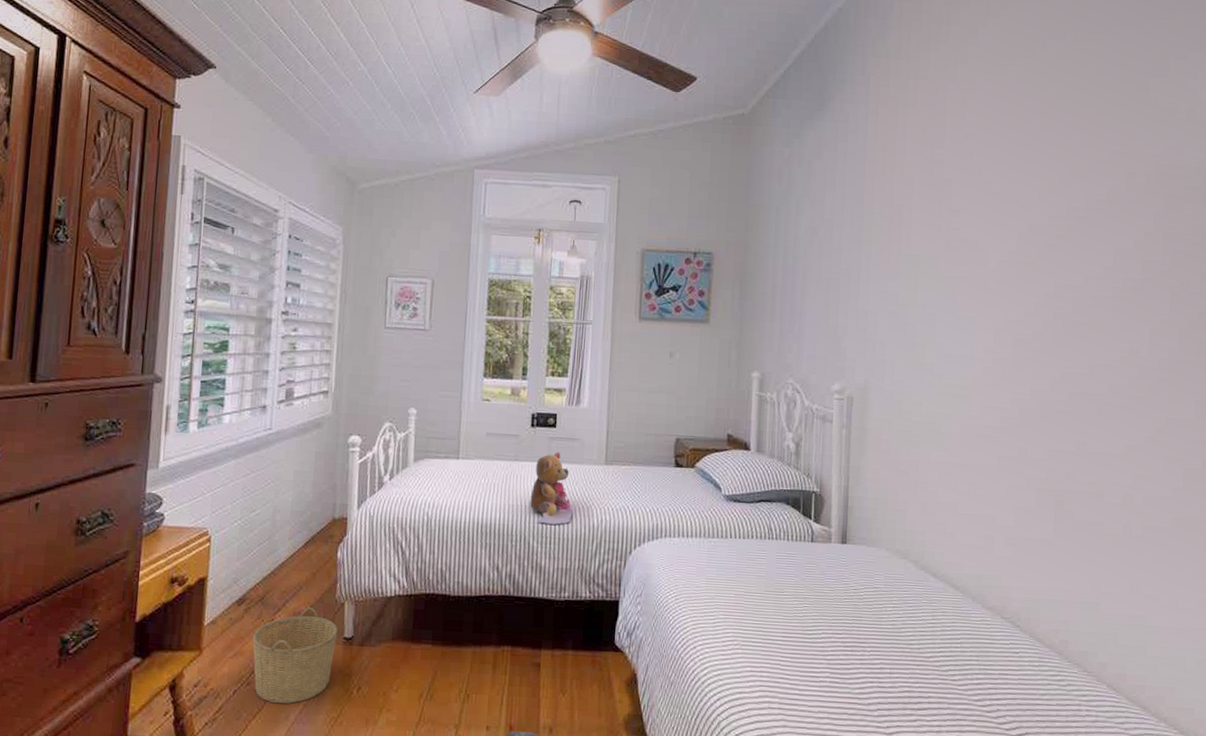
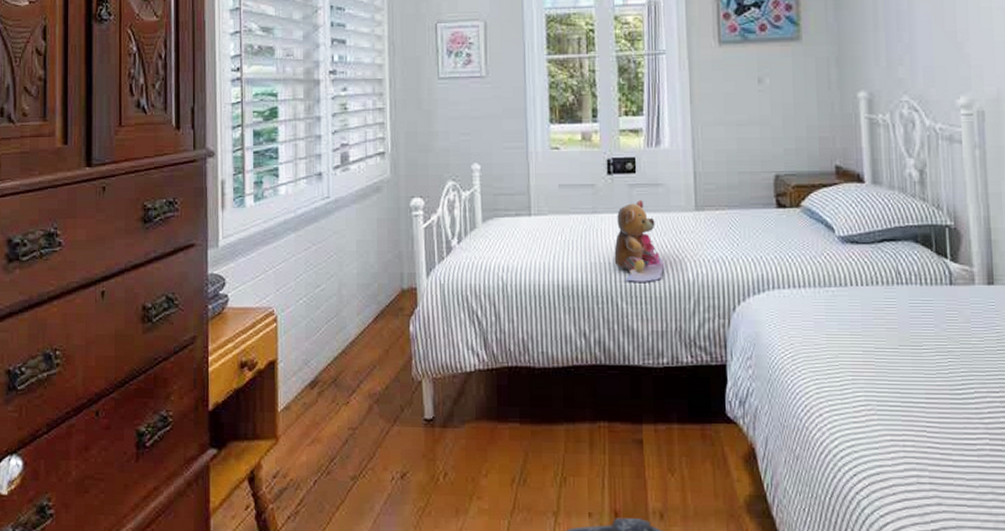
basket: present [253,606,338,704] -> none [329,386,418,494]

